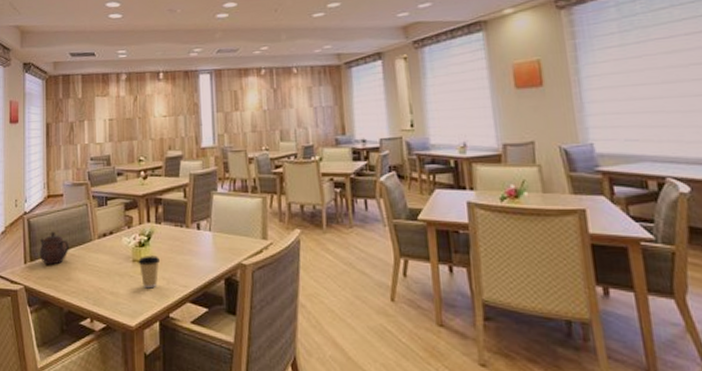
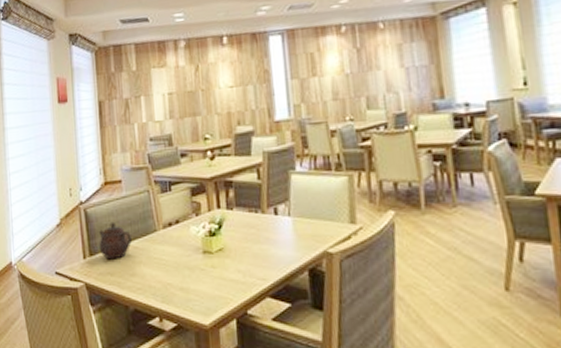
coffee cup: present [138,256,160,289] -> none [209,246,233,283]

